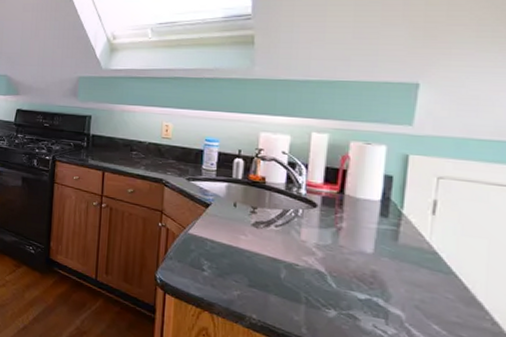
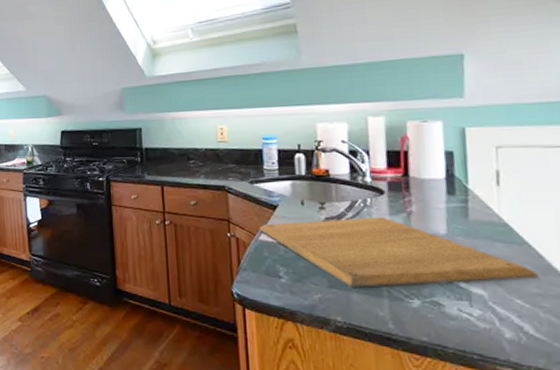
chopping board: none [190,219,461,308] -> present [259,217,539,288]

